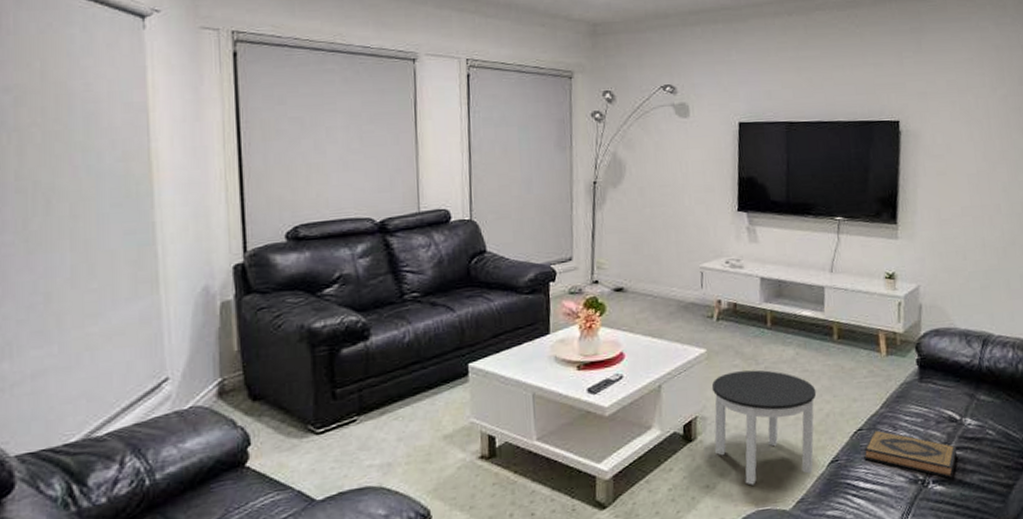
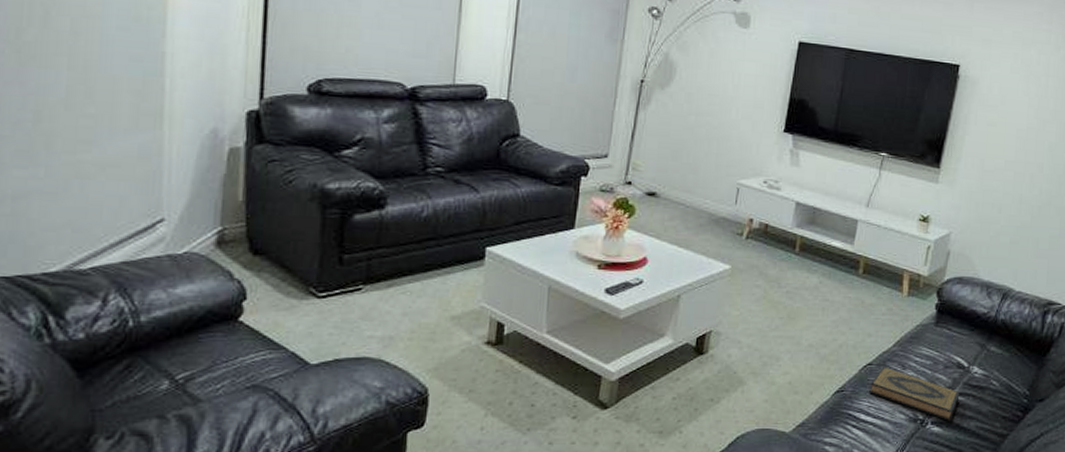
round table: present [711,369,817,485] -> none [725,292,834,404]

